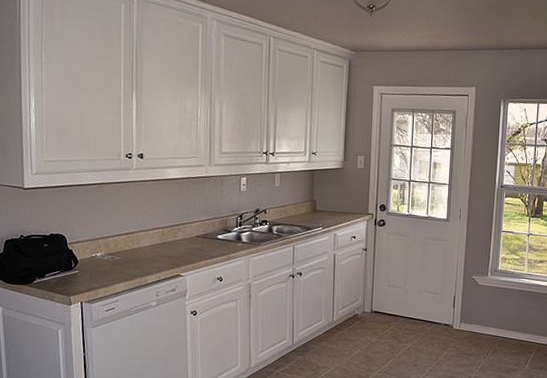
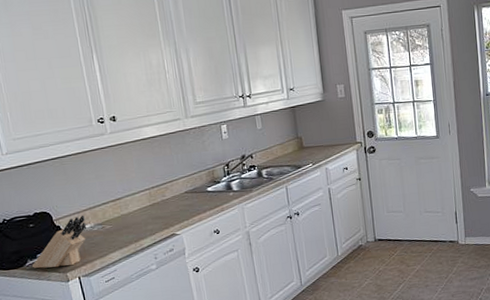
knife block: none [40,242,98,290] -> present [32,214,87,269]

